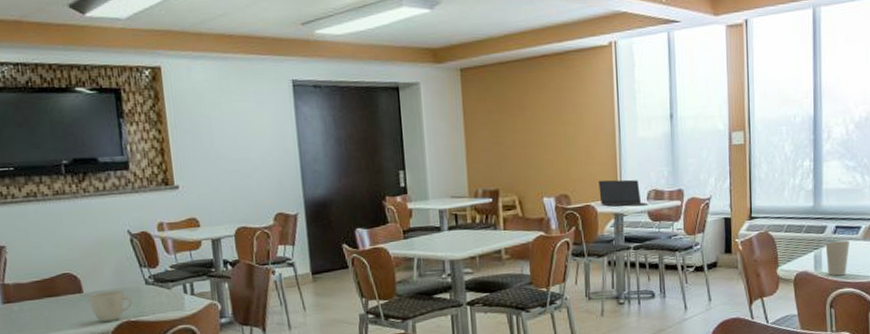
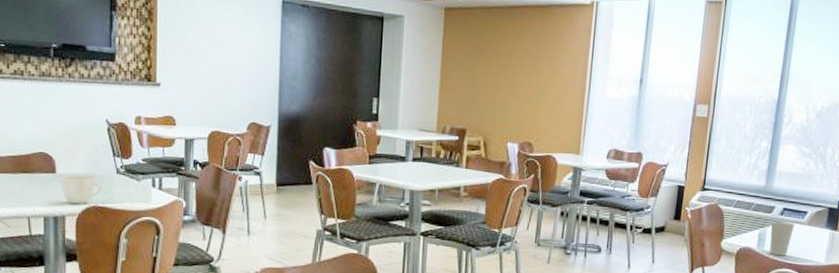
laptop: present [598,179,648,207] -> none [561,133,607,163]

